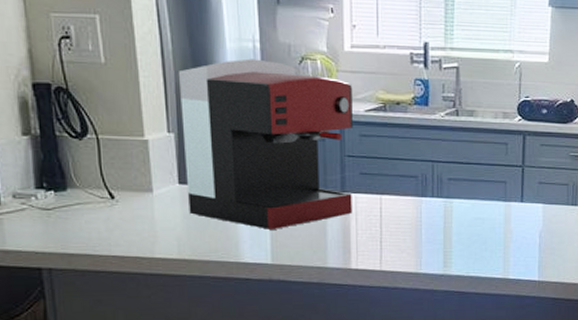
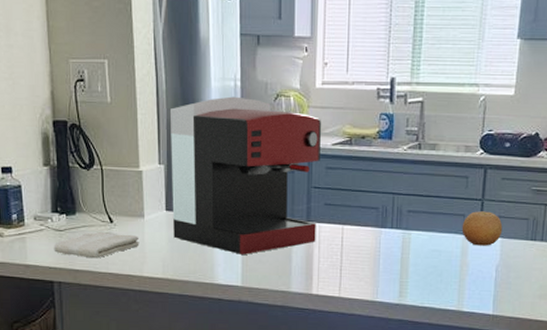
washcloth: none [40,208,149,240] -> present [54,231,140,259]
fruit: none [504,178,544,212] -> present [461,211,503,246]

